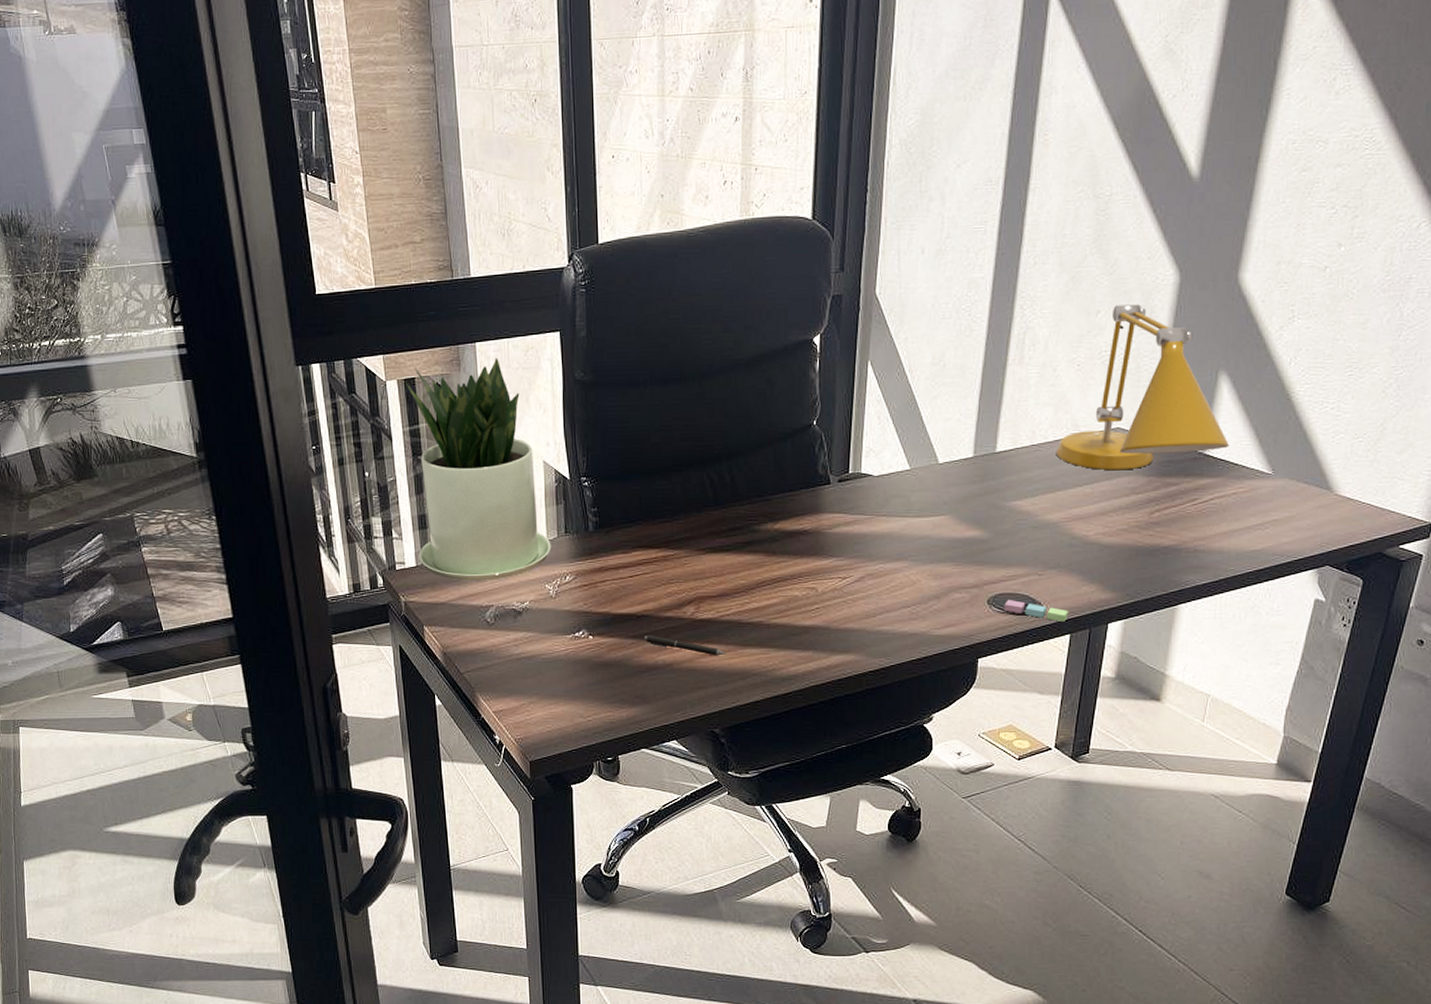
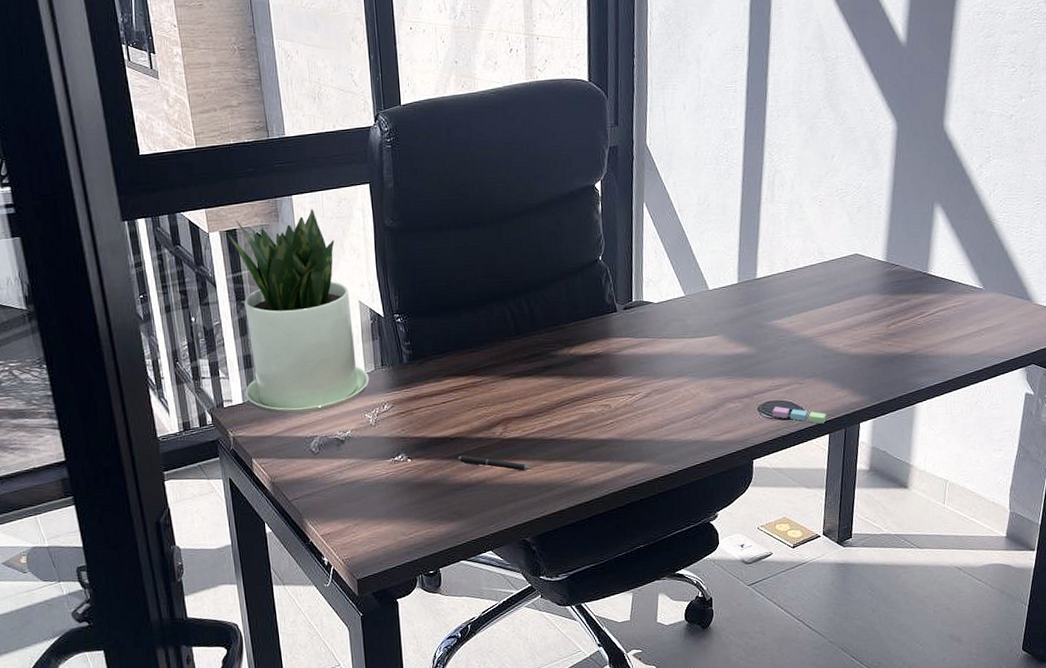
table lamp: present [1056,304,1229,471] -> none [806,149,947,291]

